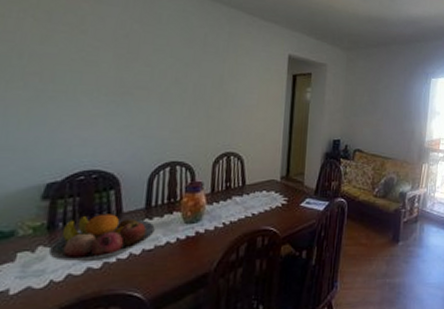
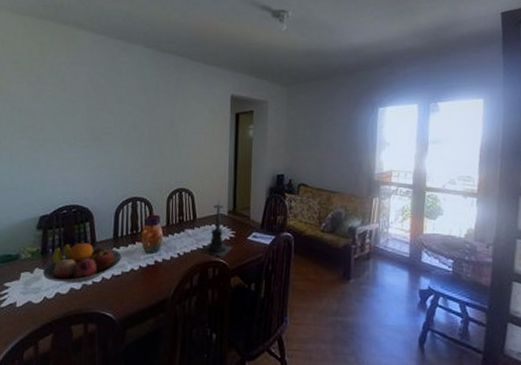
candle holder: none [248,164,285,225] -> present [200,199,233,257]

